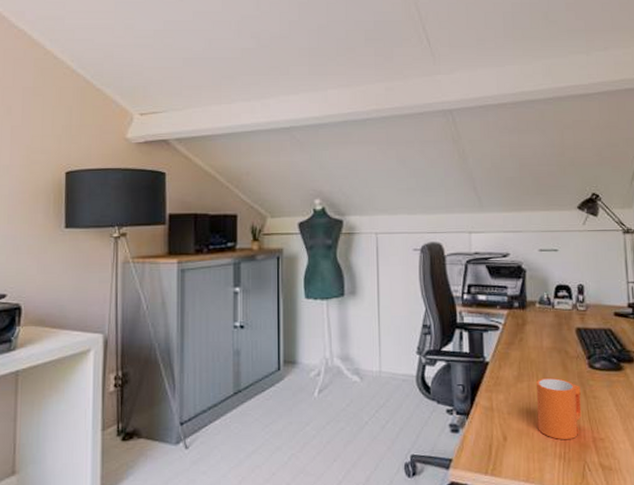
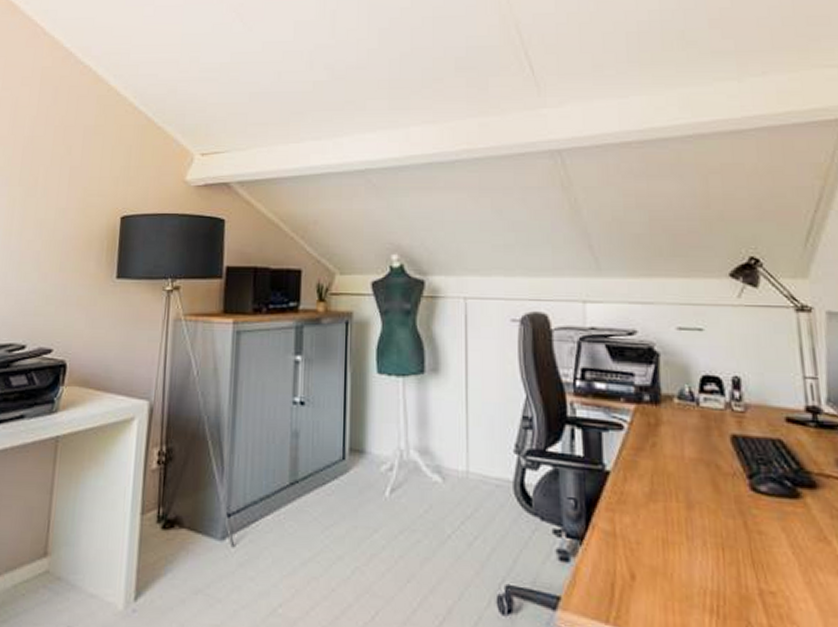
mug: present [536,377,582,440] -> none [675,499,742,589]

